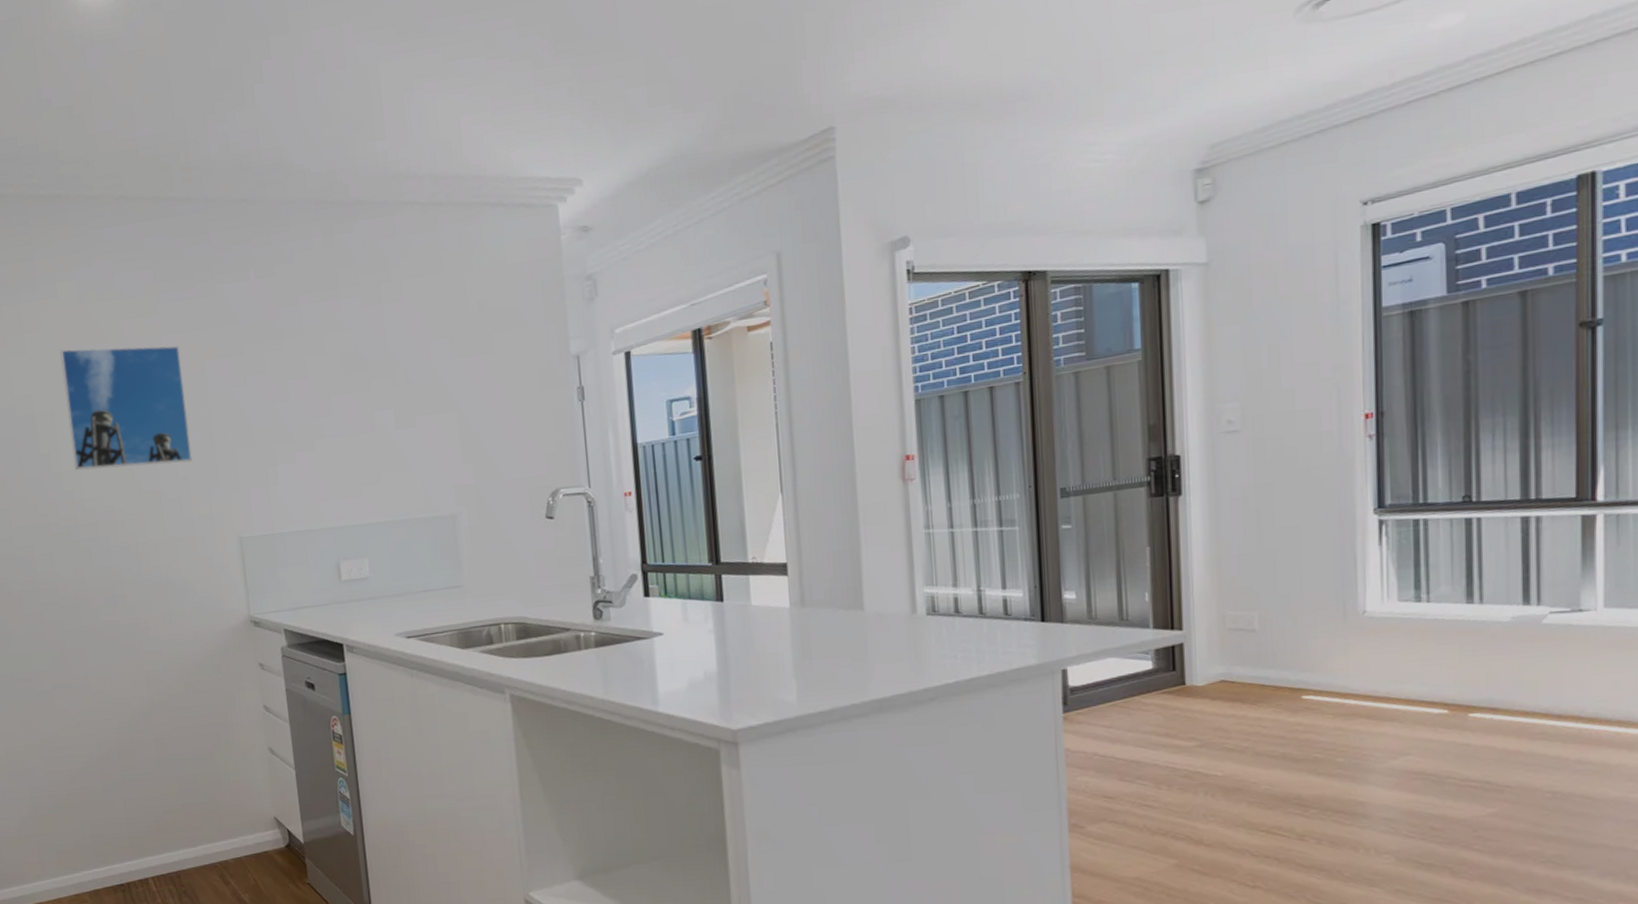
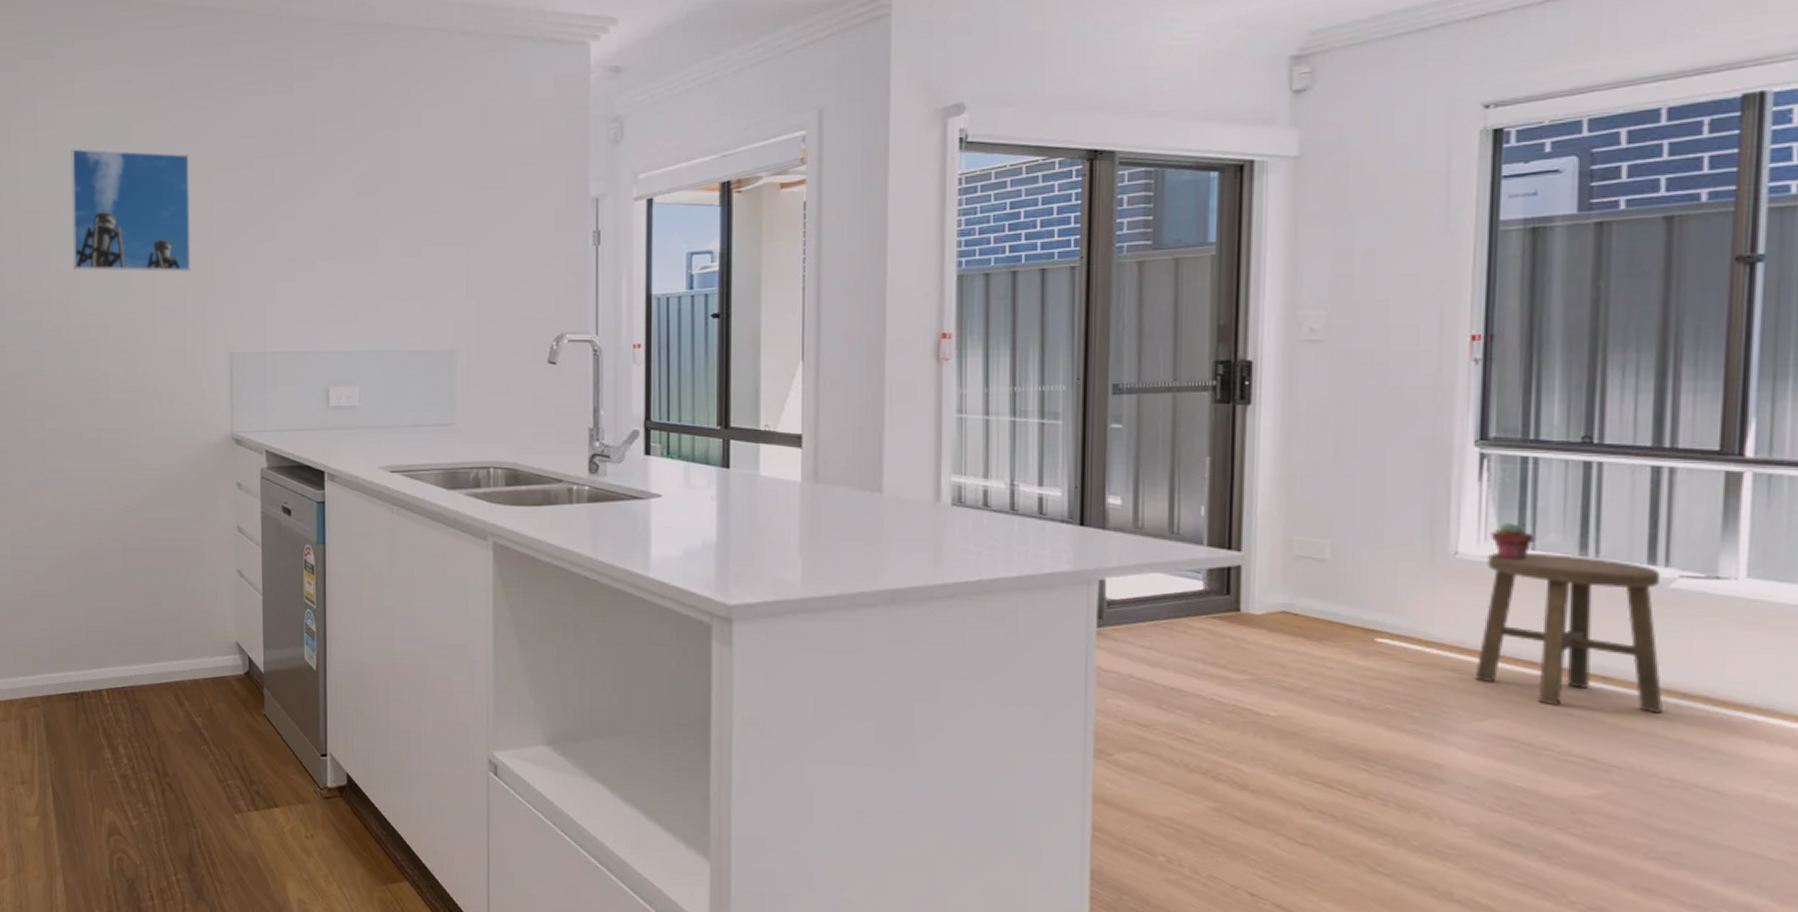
stool: none [1386,603,1542,739] -> present [1475,552,1663,714]
potted succulent: none [1392,580,1428,613] -> present [1490,523,1533,560]

